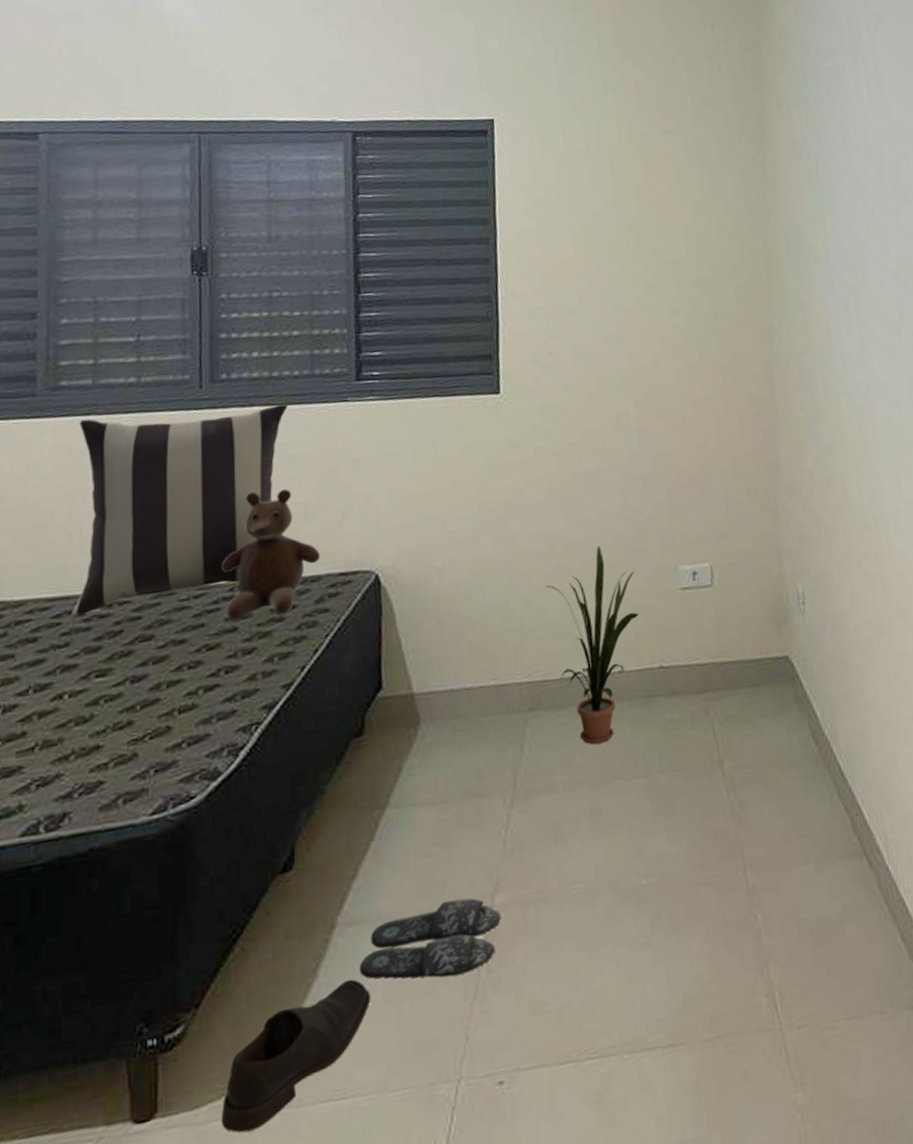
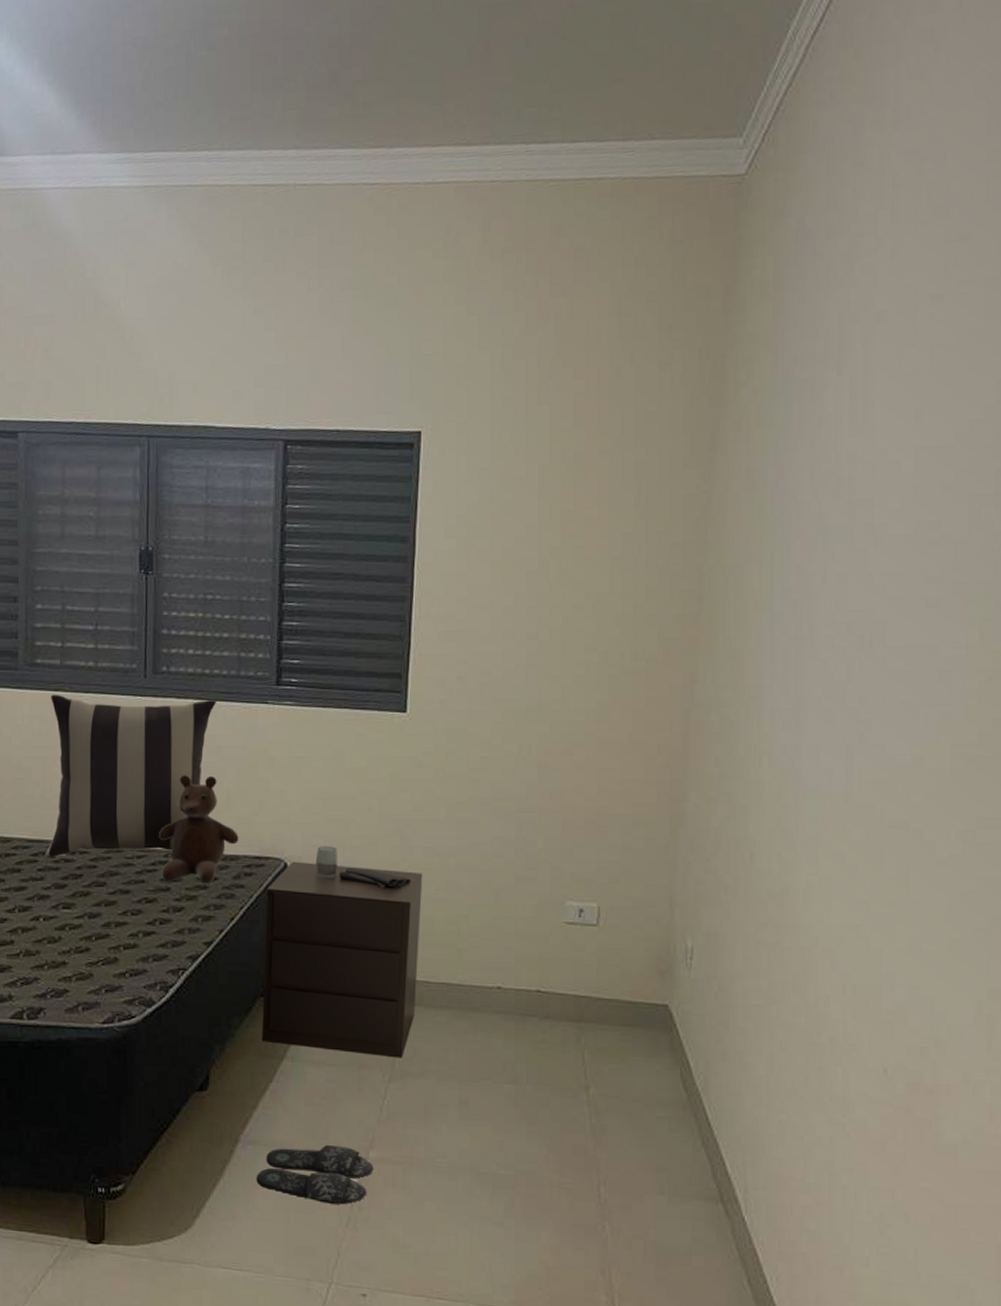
shoe: present [220,978,371,1133] -> none [149,1184,264,1273]
nightstand: none [356,547,535,793] -> present [262,846,423,1058]
house plant: present [545,546,639,745] -> none [435,870,522,1047]

